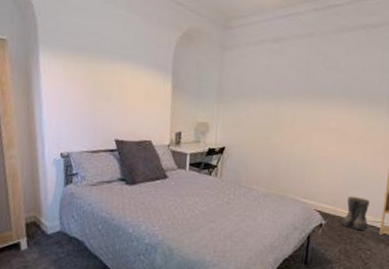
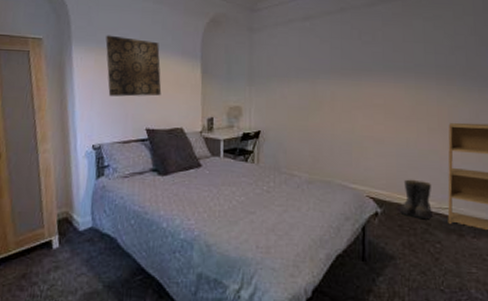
wall art: none [75,41,132,108] -> present [105,35,162,97]

